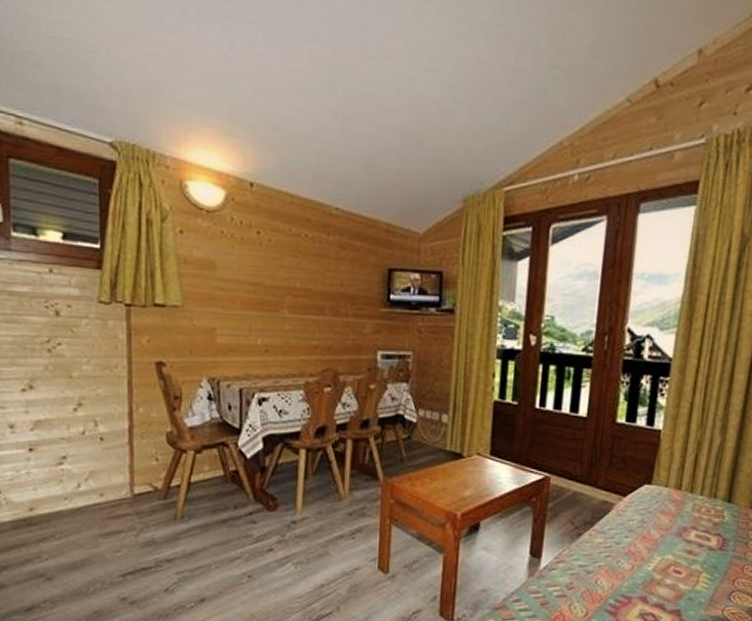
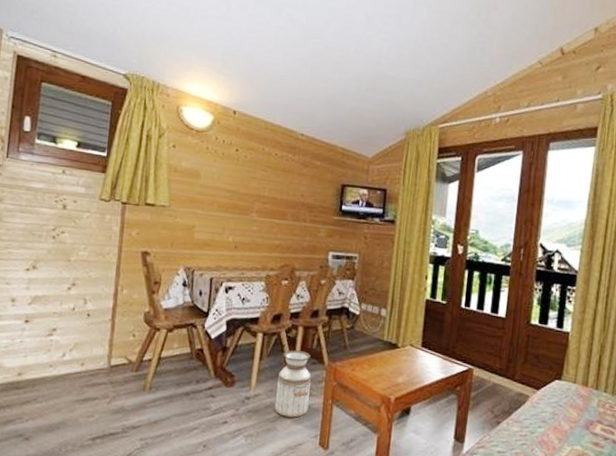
planter: none [325,466,365,541] -> present [274,350,311,418]

